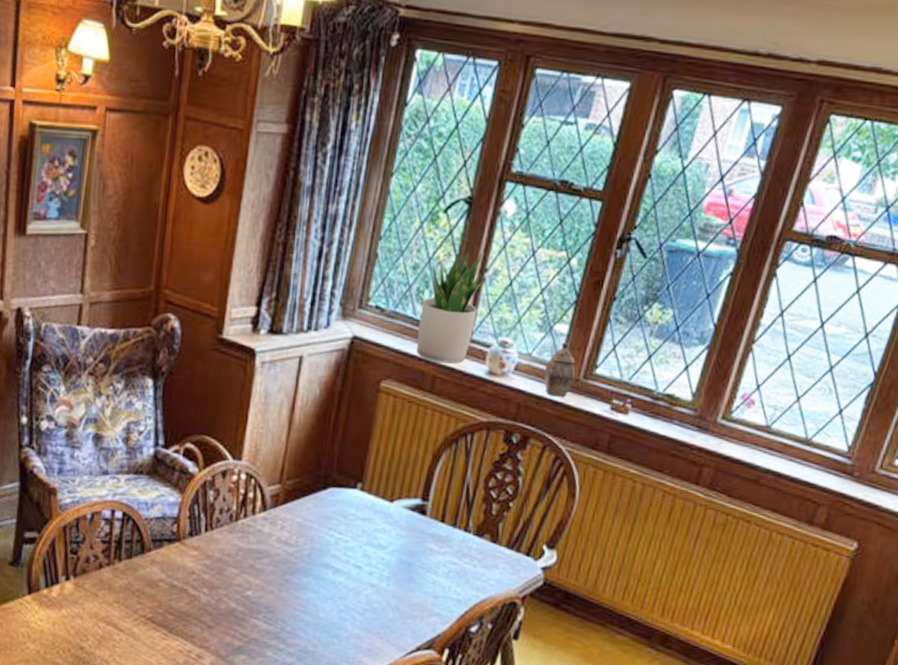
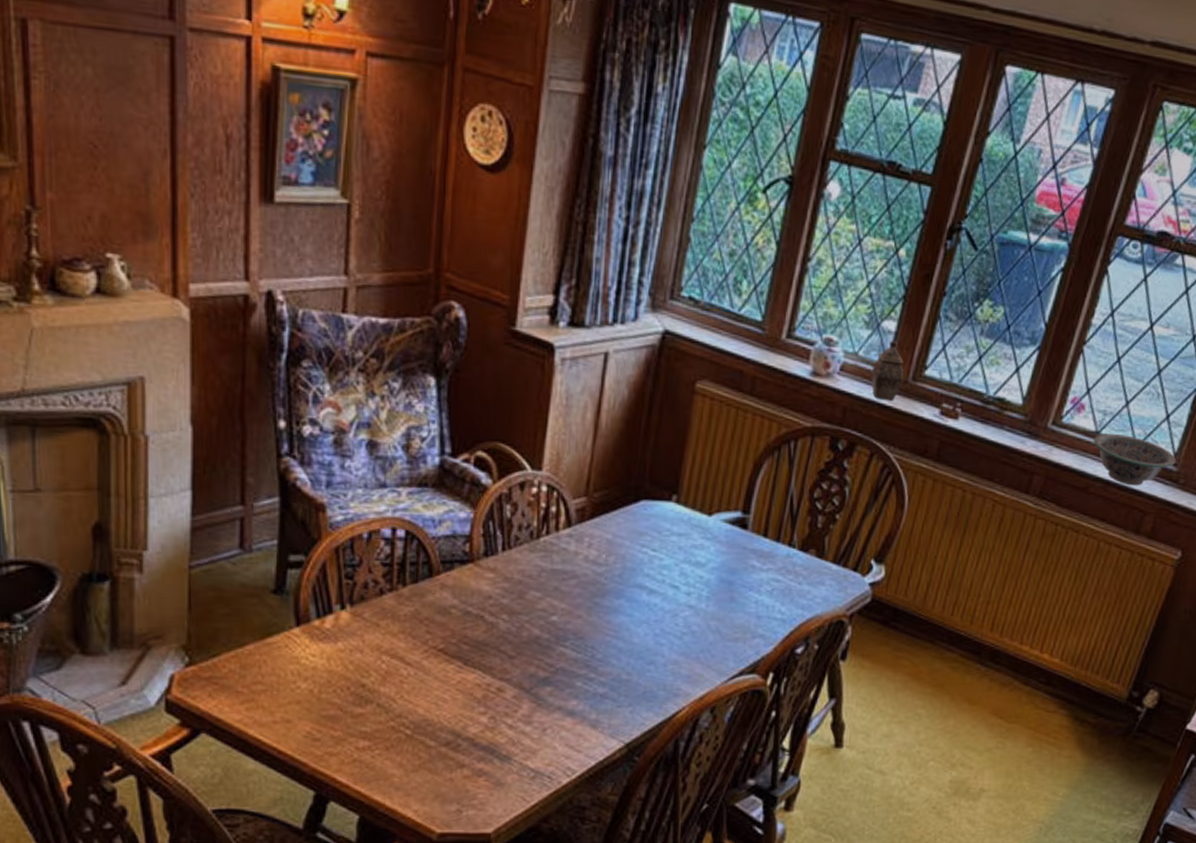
planter: present [416,251,484,364] -> none [734,238,807,363]
decorative bowl: none [763,427,850,478] -> present [1093,433,1176,486]

